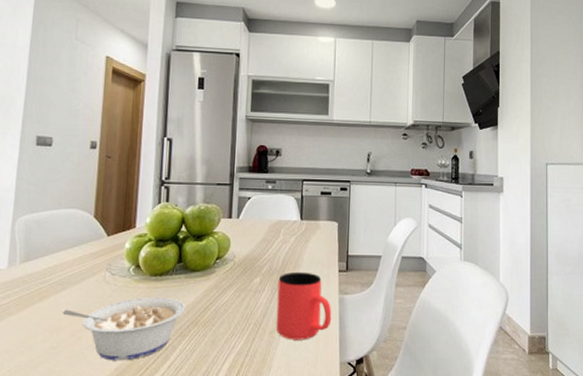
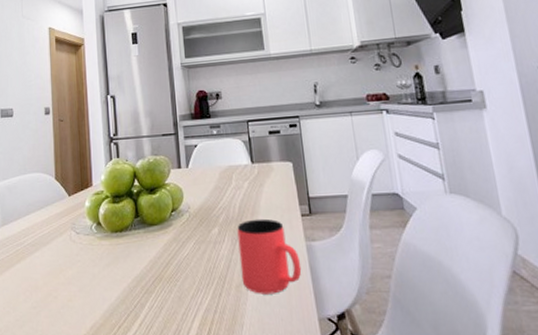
legume: present [62,298,185,361] -> none [38,254,148,320]

